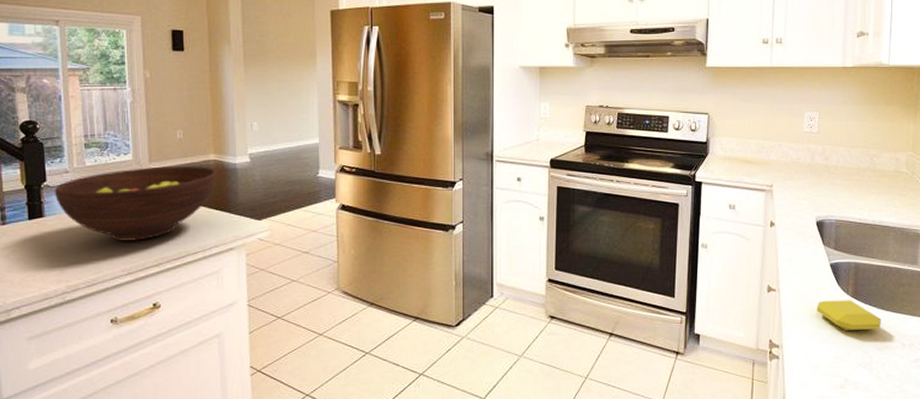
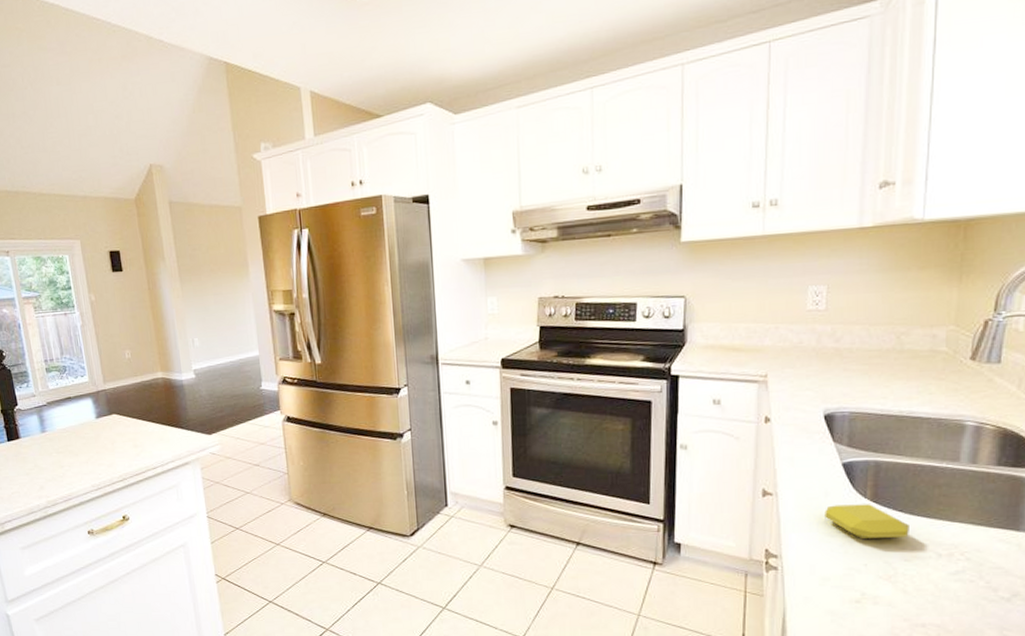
fruit bowl: present [55,166,217,241] -> none [26,384,166,459]

